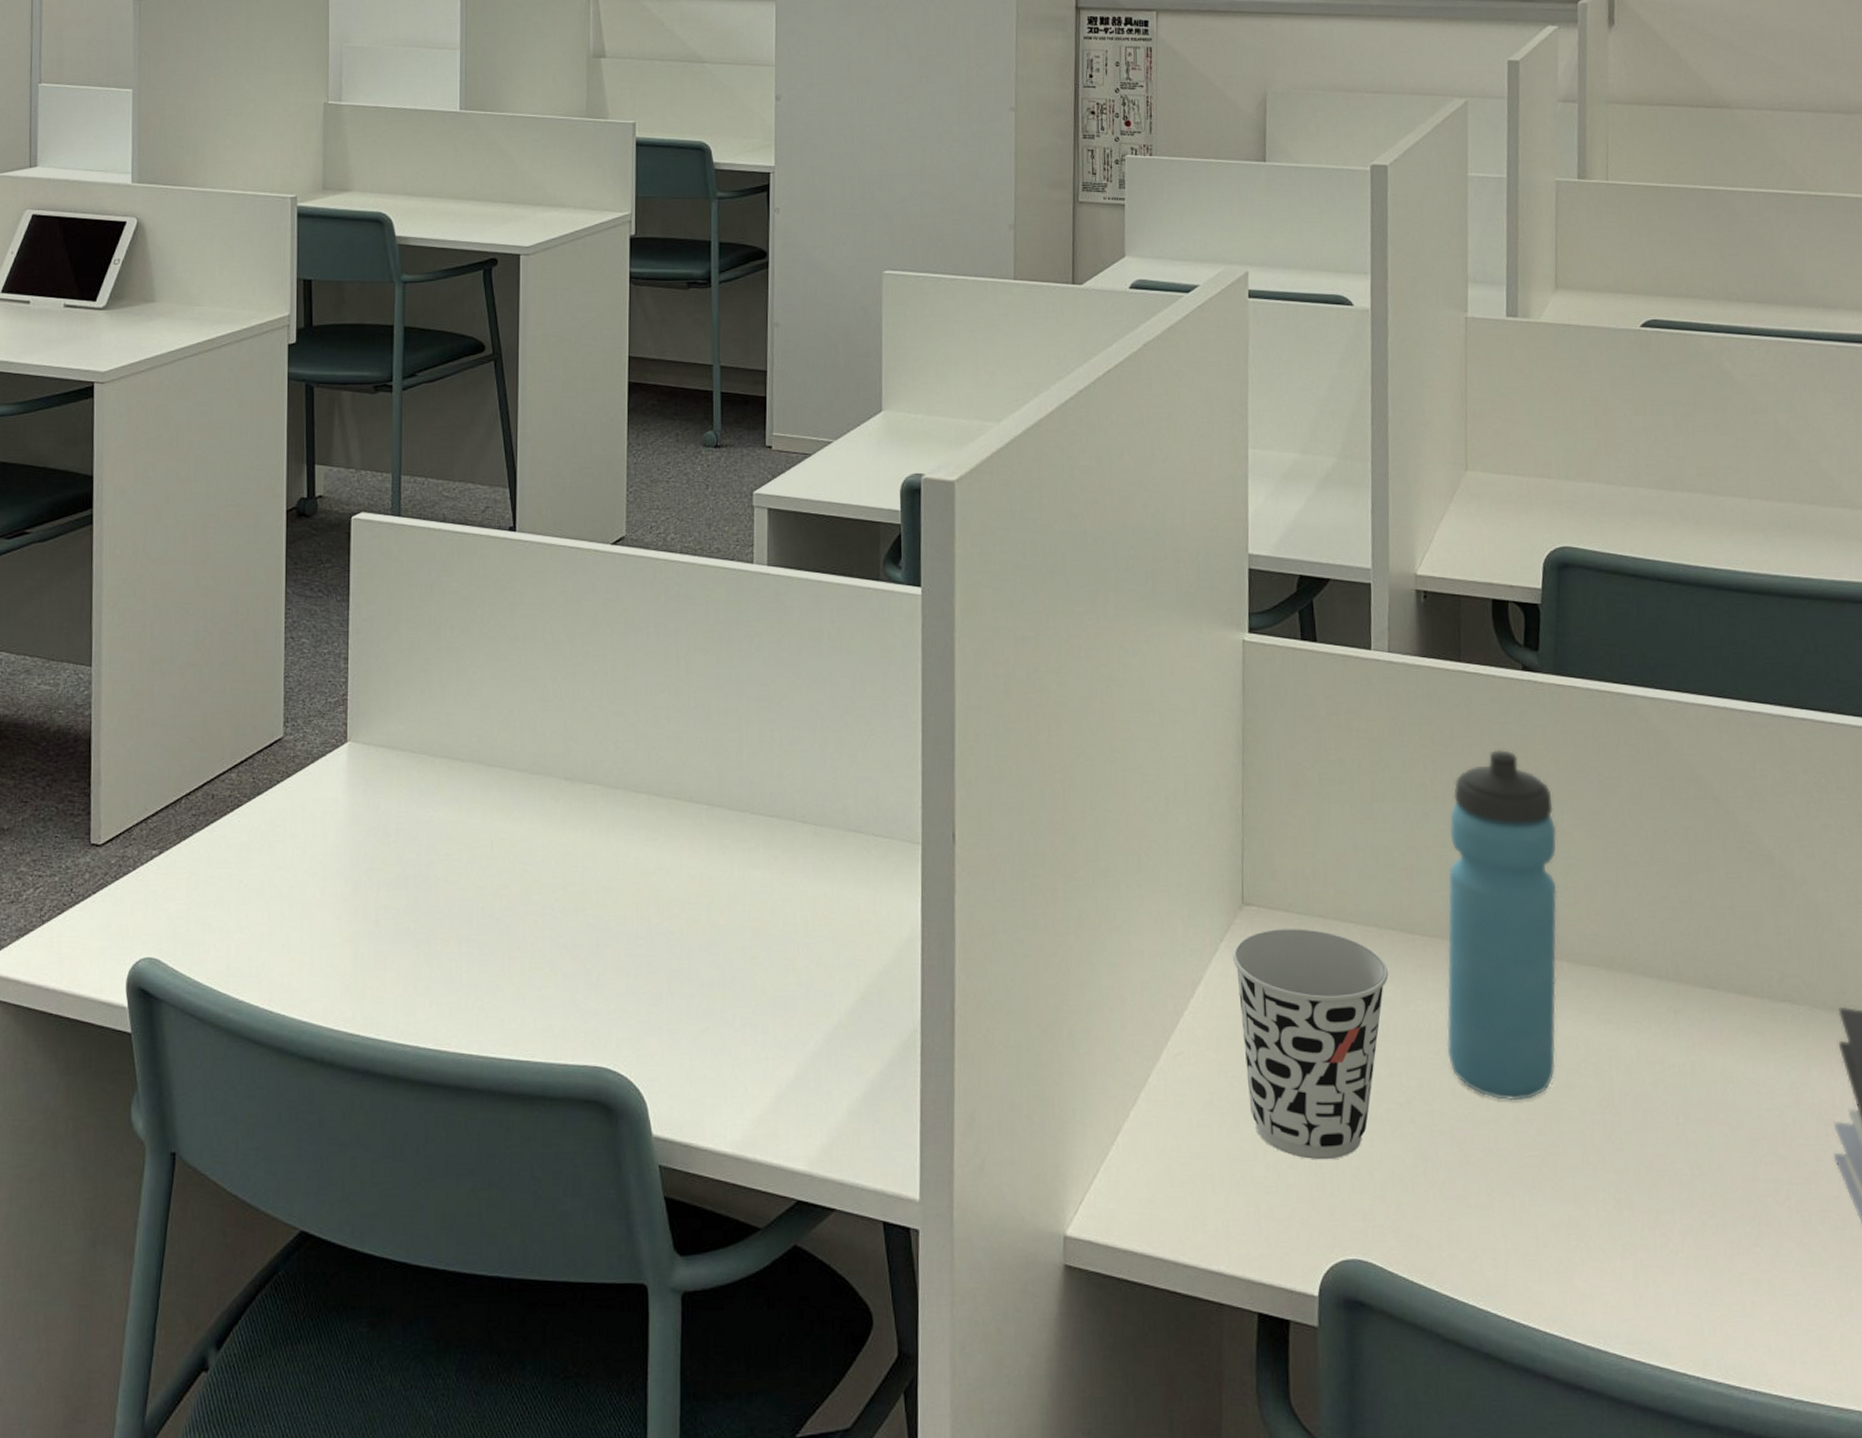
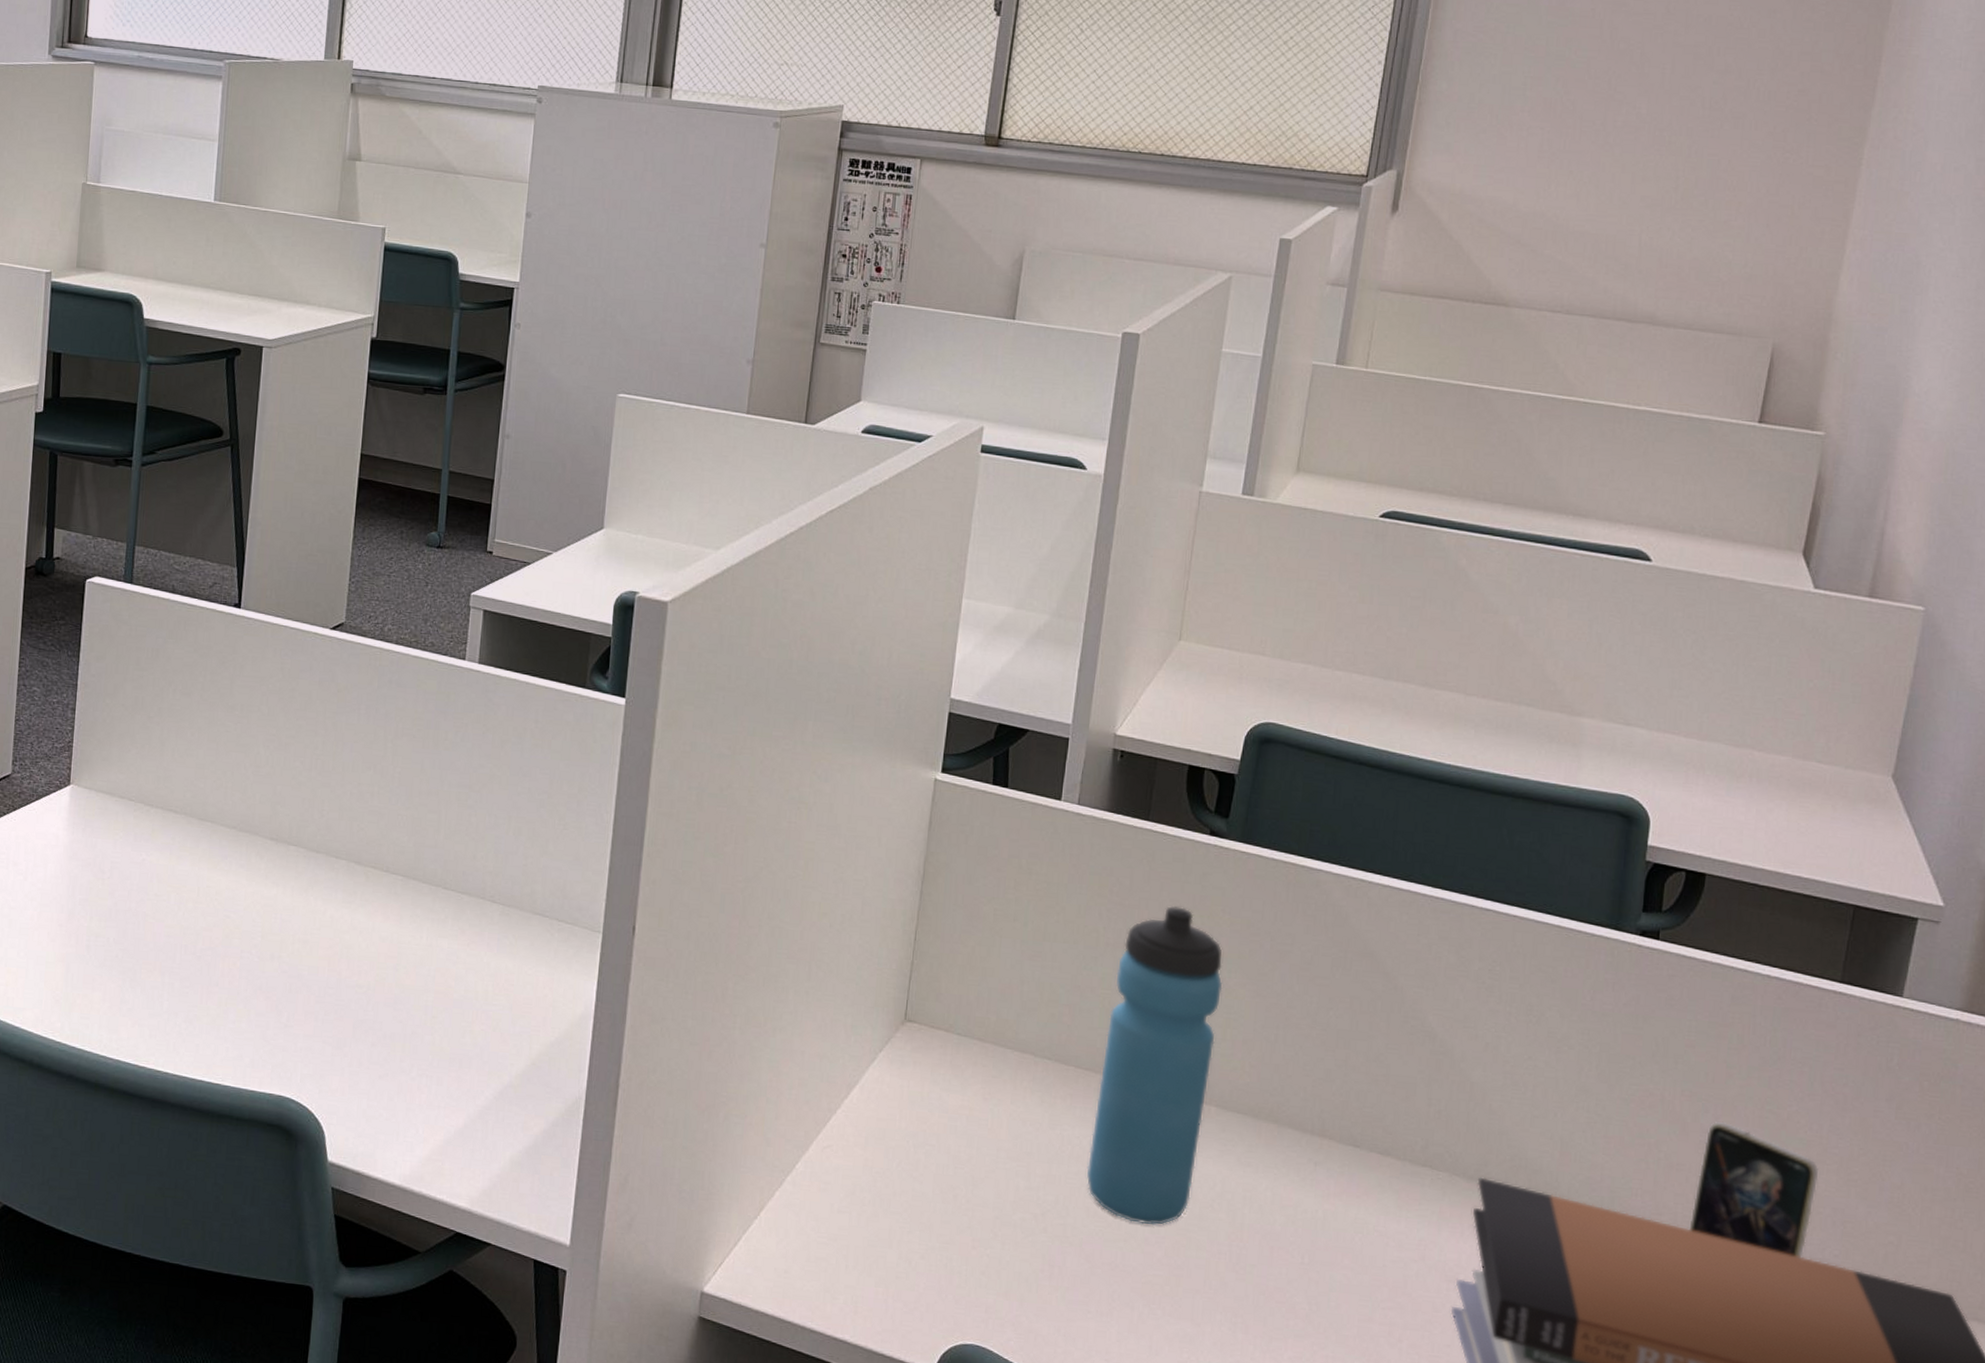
cup: present [1232,929,1389,1160] -> none [889,1046,1039,1256]

